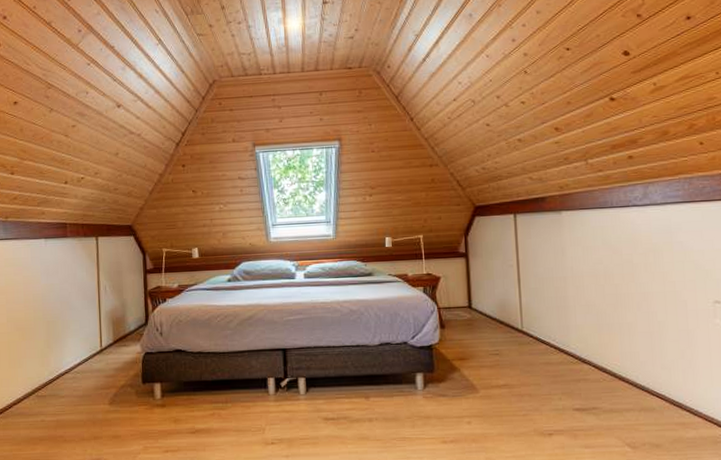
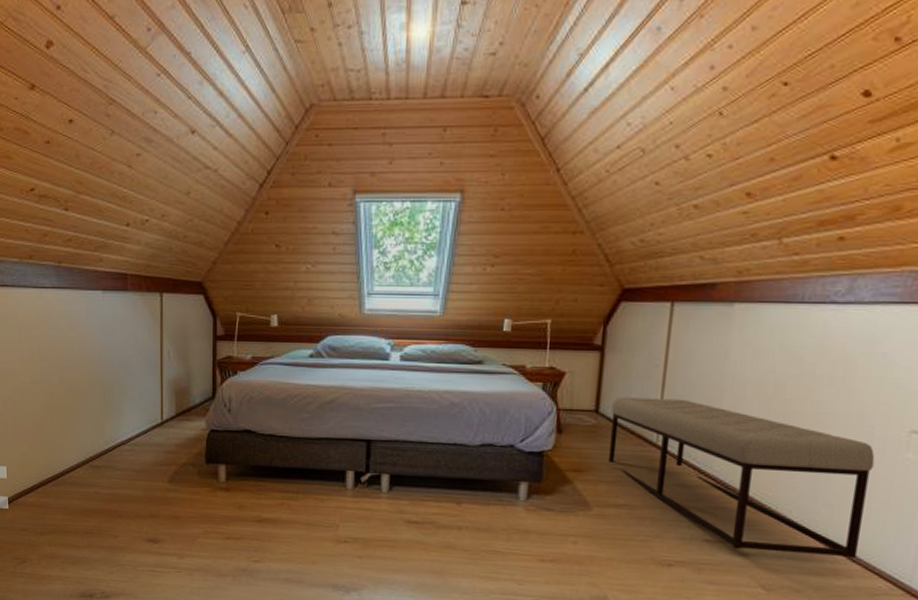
bench: none [481,291,697,414] -> present [608,397,875,558]

